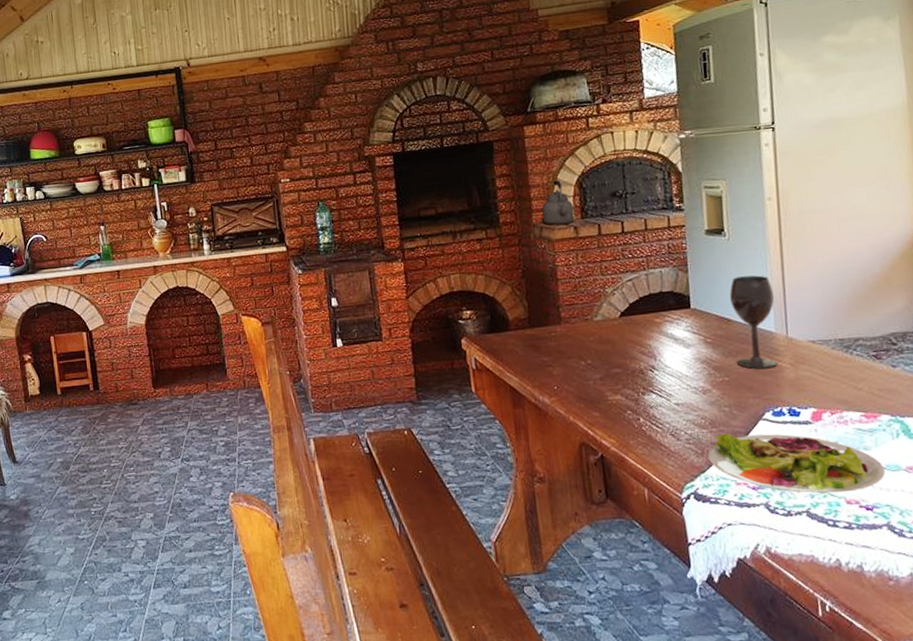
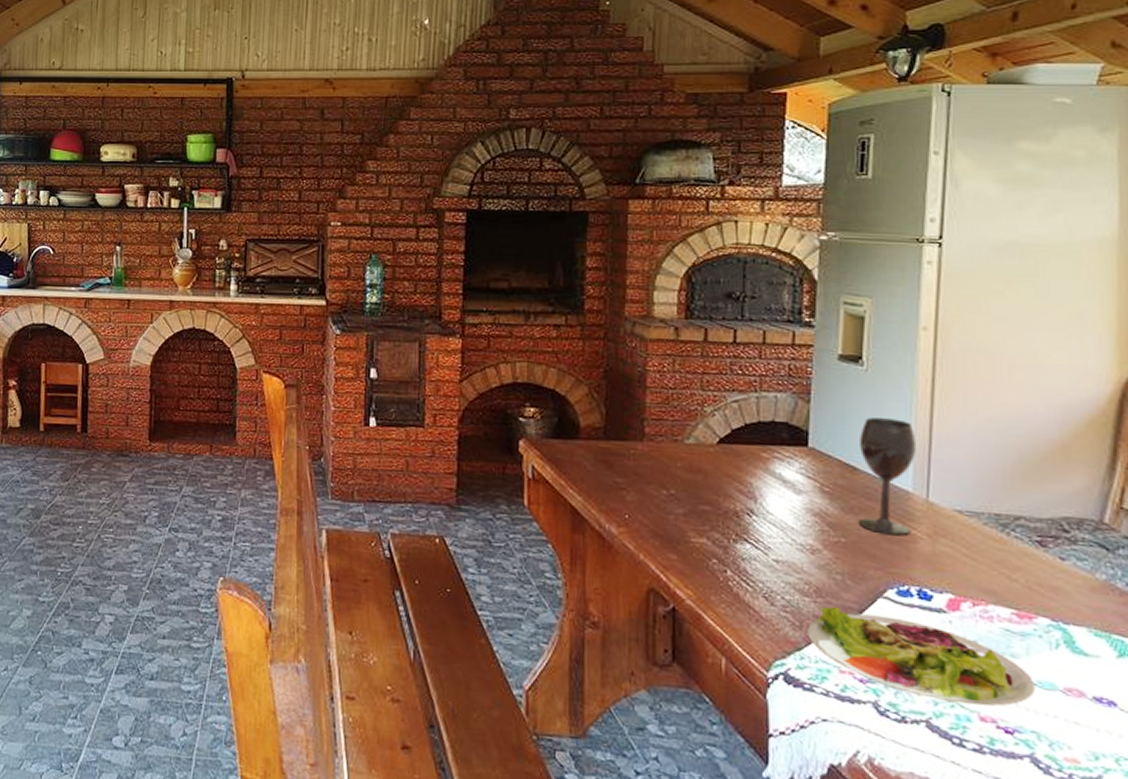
kettle: present [541,180,575,225] -> none [635,269,677,323]

